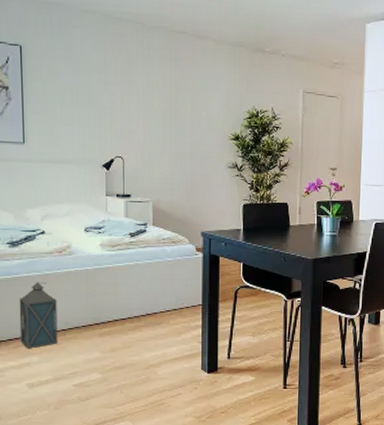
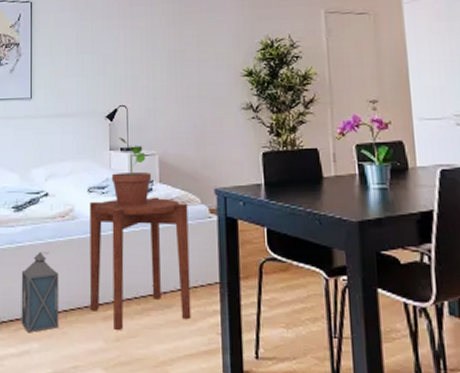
side table: none [86,237,177,344] -> present [89,197,192,331]
potted plant: none [107,185,146,244] -> present [111,137,152,206]

